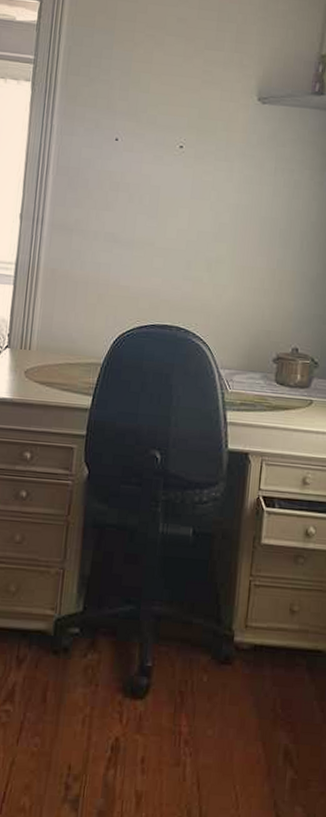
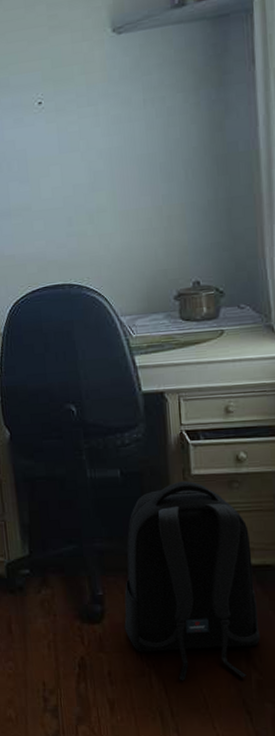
backpack: none [167,549,307,776] -> present [124,481,260,680]

